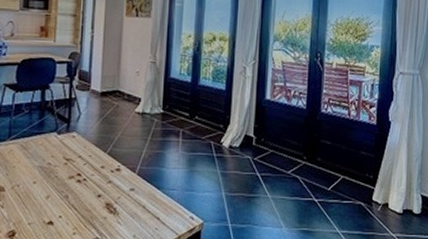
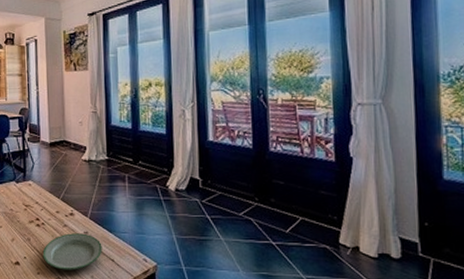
plate: none [81,190,148,230] -> present [42,233,102,270]

